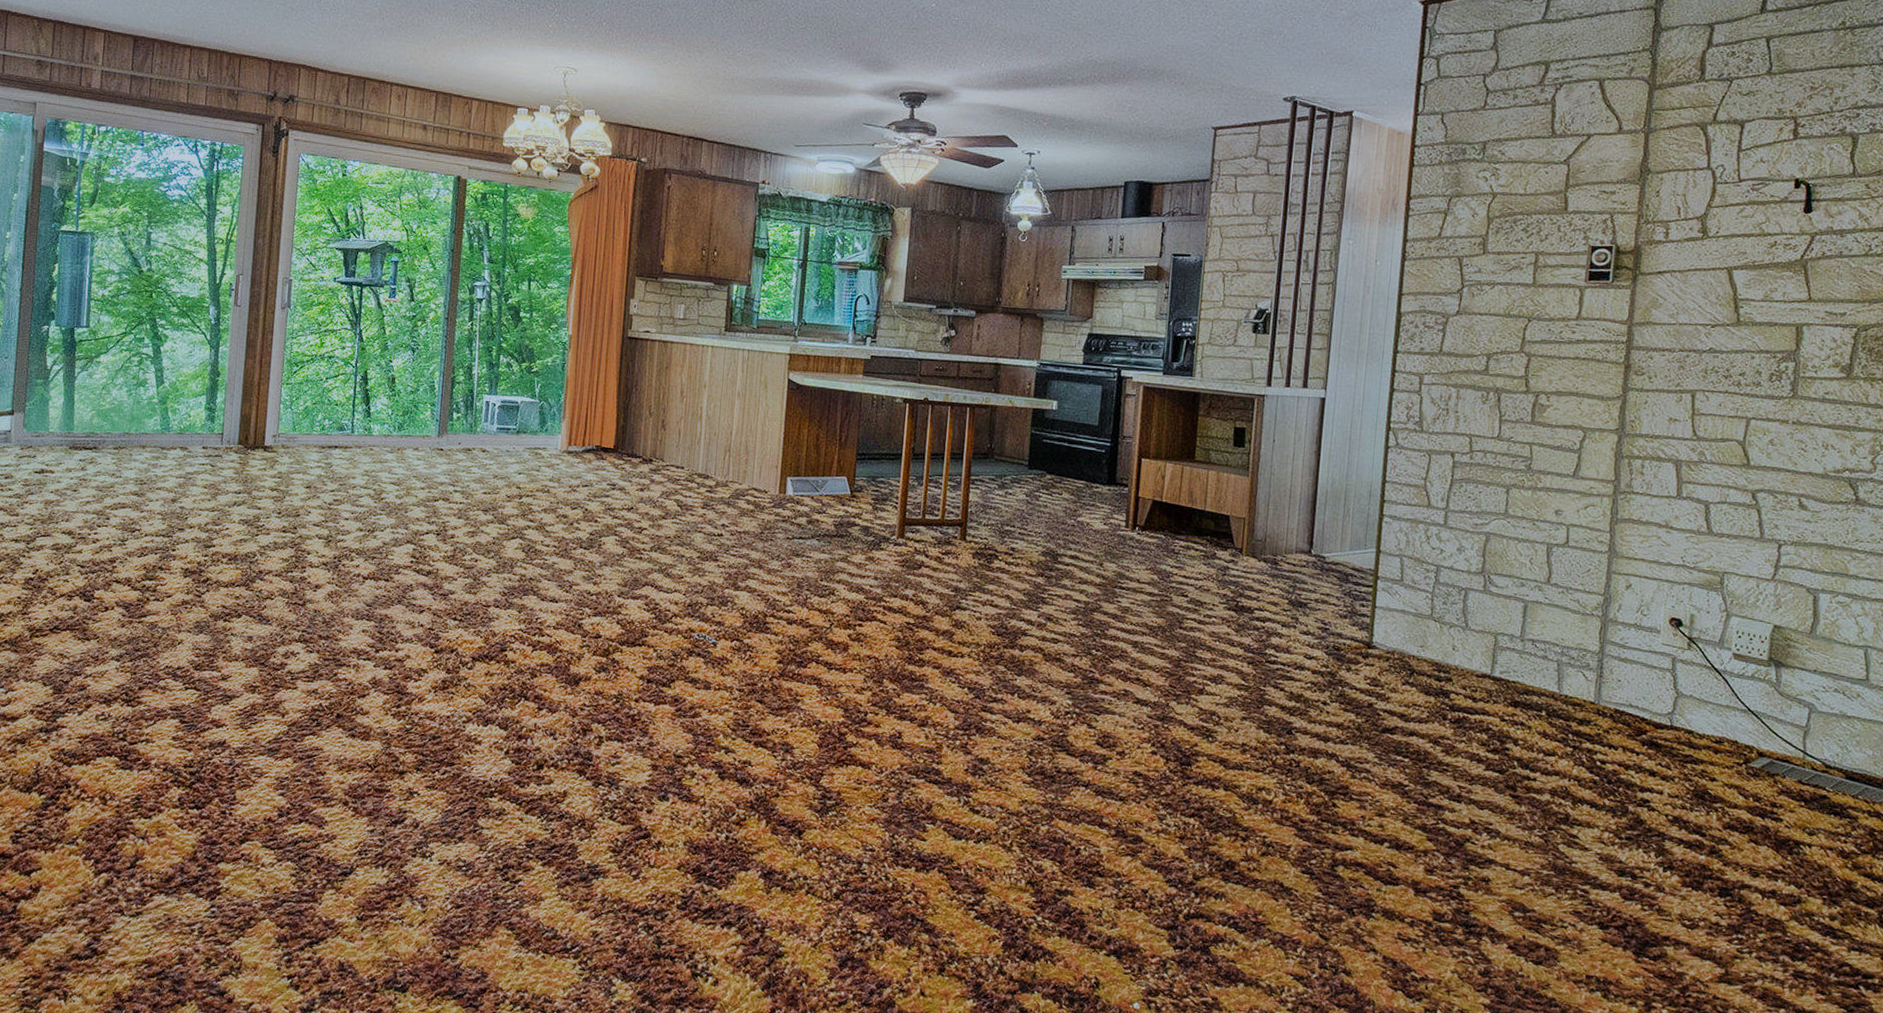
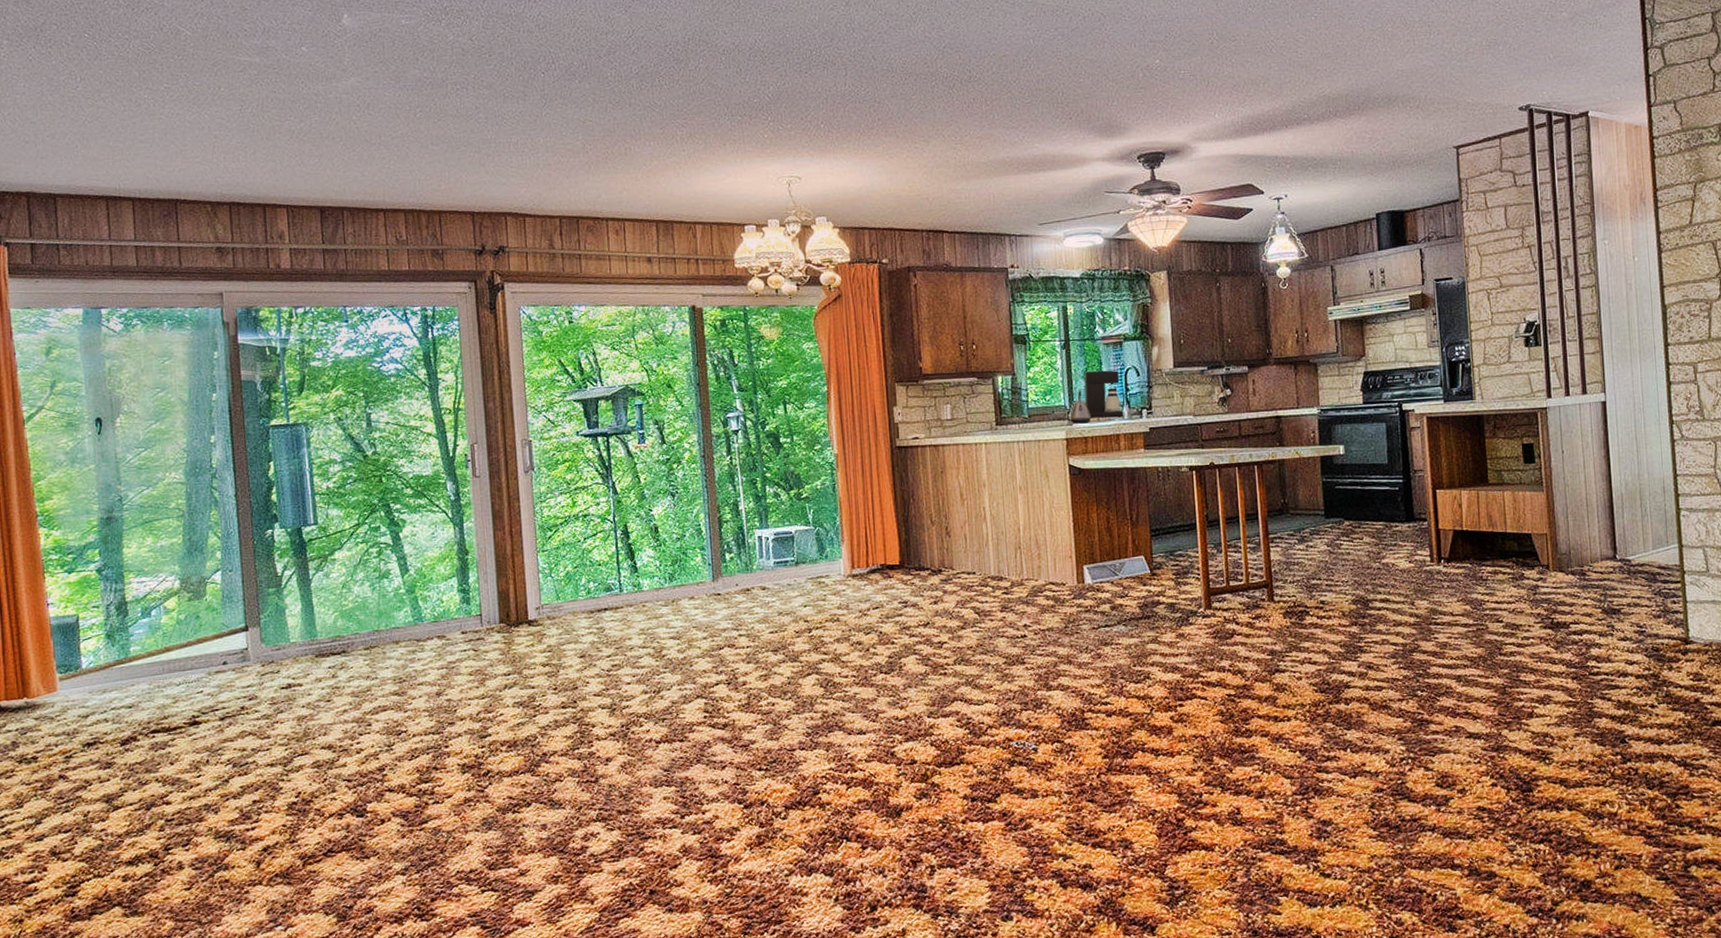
kettle: none [796,308,817,342] -> present [1070,389,1092,424]
coffee maker: none [812,293,853,342] -> present [1084,370,1126,419]

